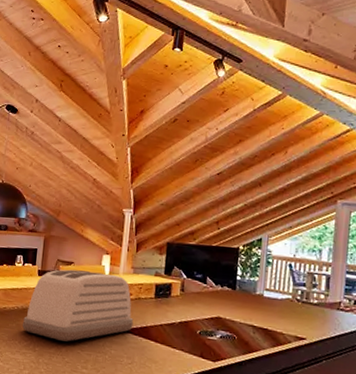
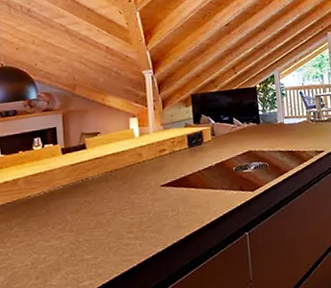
toaster: present [22,269,134,342] -> none [53,135,172,215]

